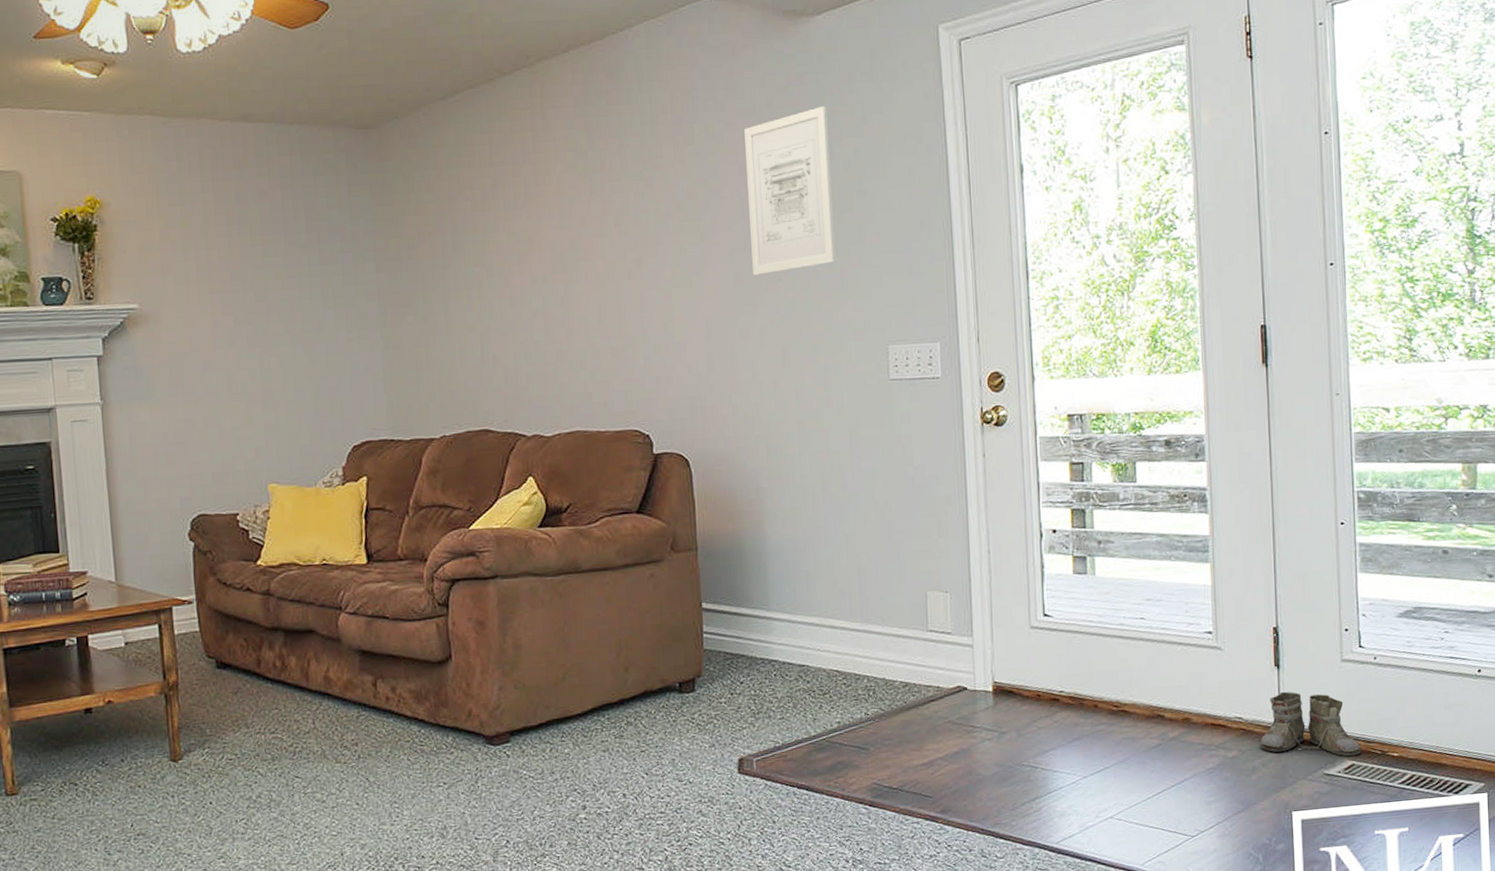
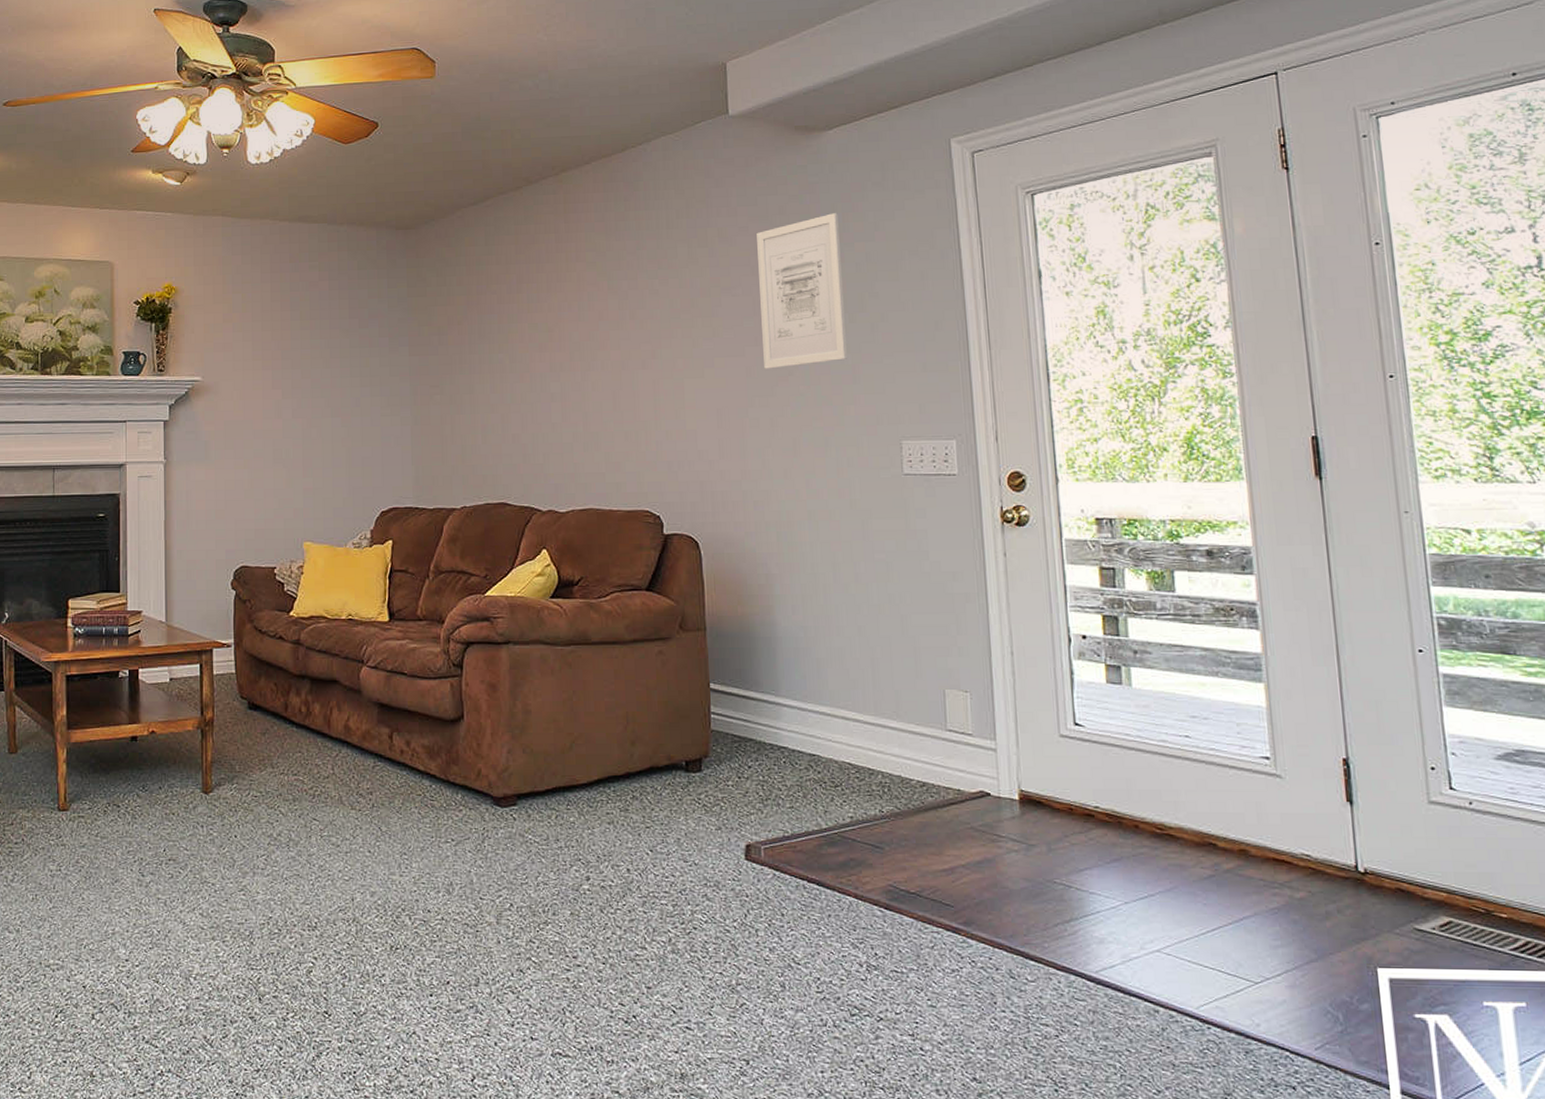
boots: present [1258,691,1362,757] -> none [1331,830,1460,912]

